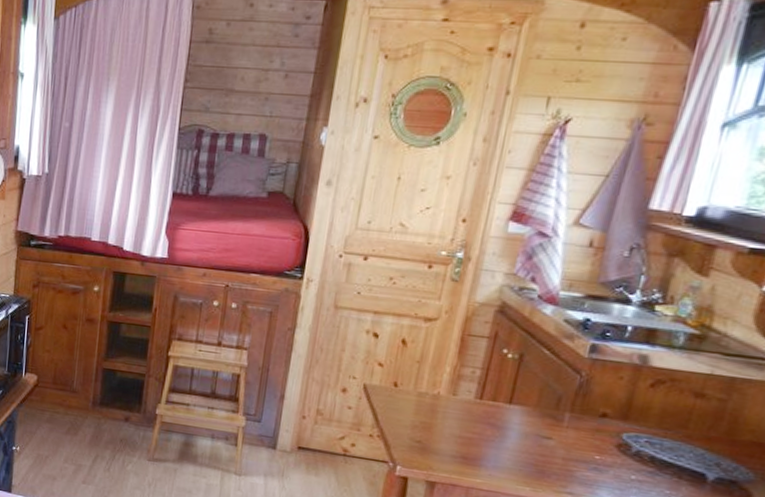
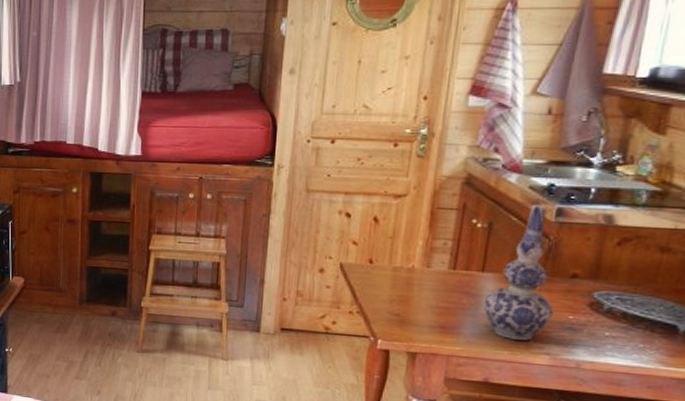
vase: none [508,338,582,478] -> present [483,204,554,340]

